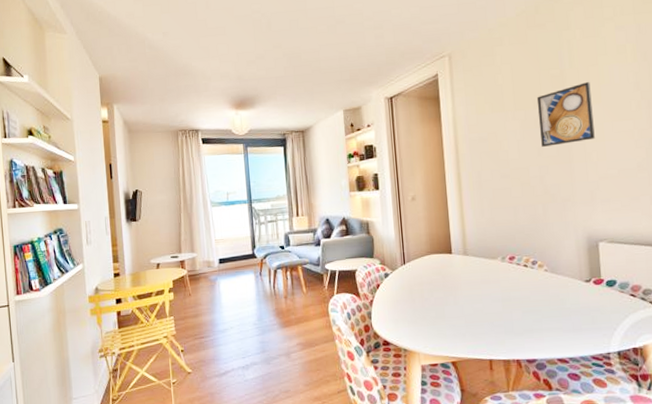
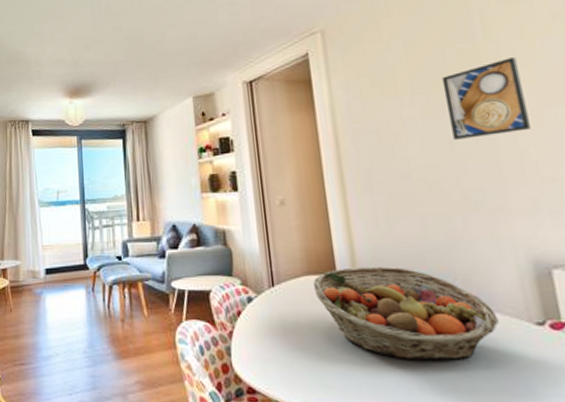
fruit basket: none [434,245,561,313] -> present [313,266,499,361]

